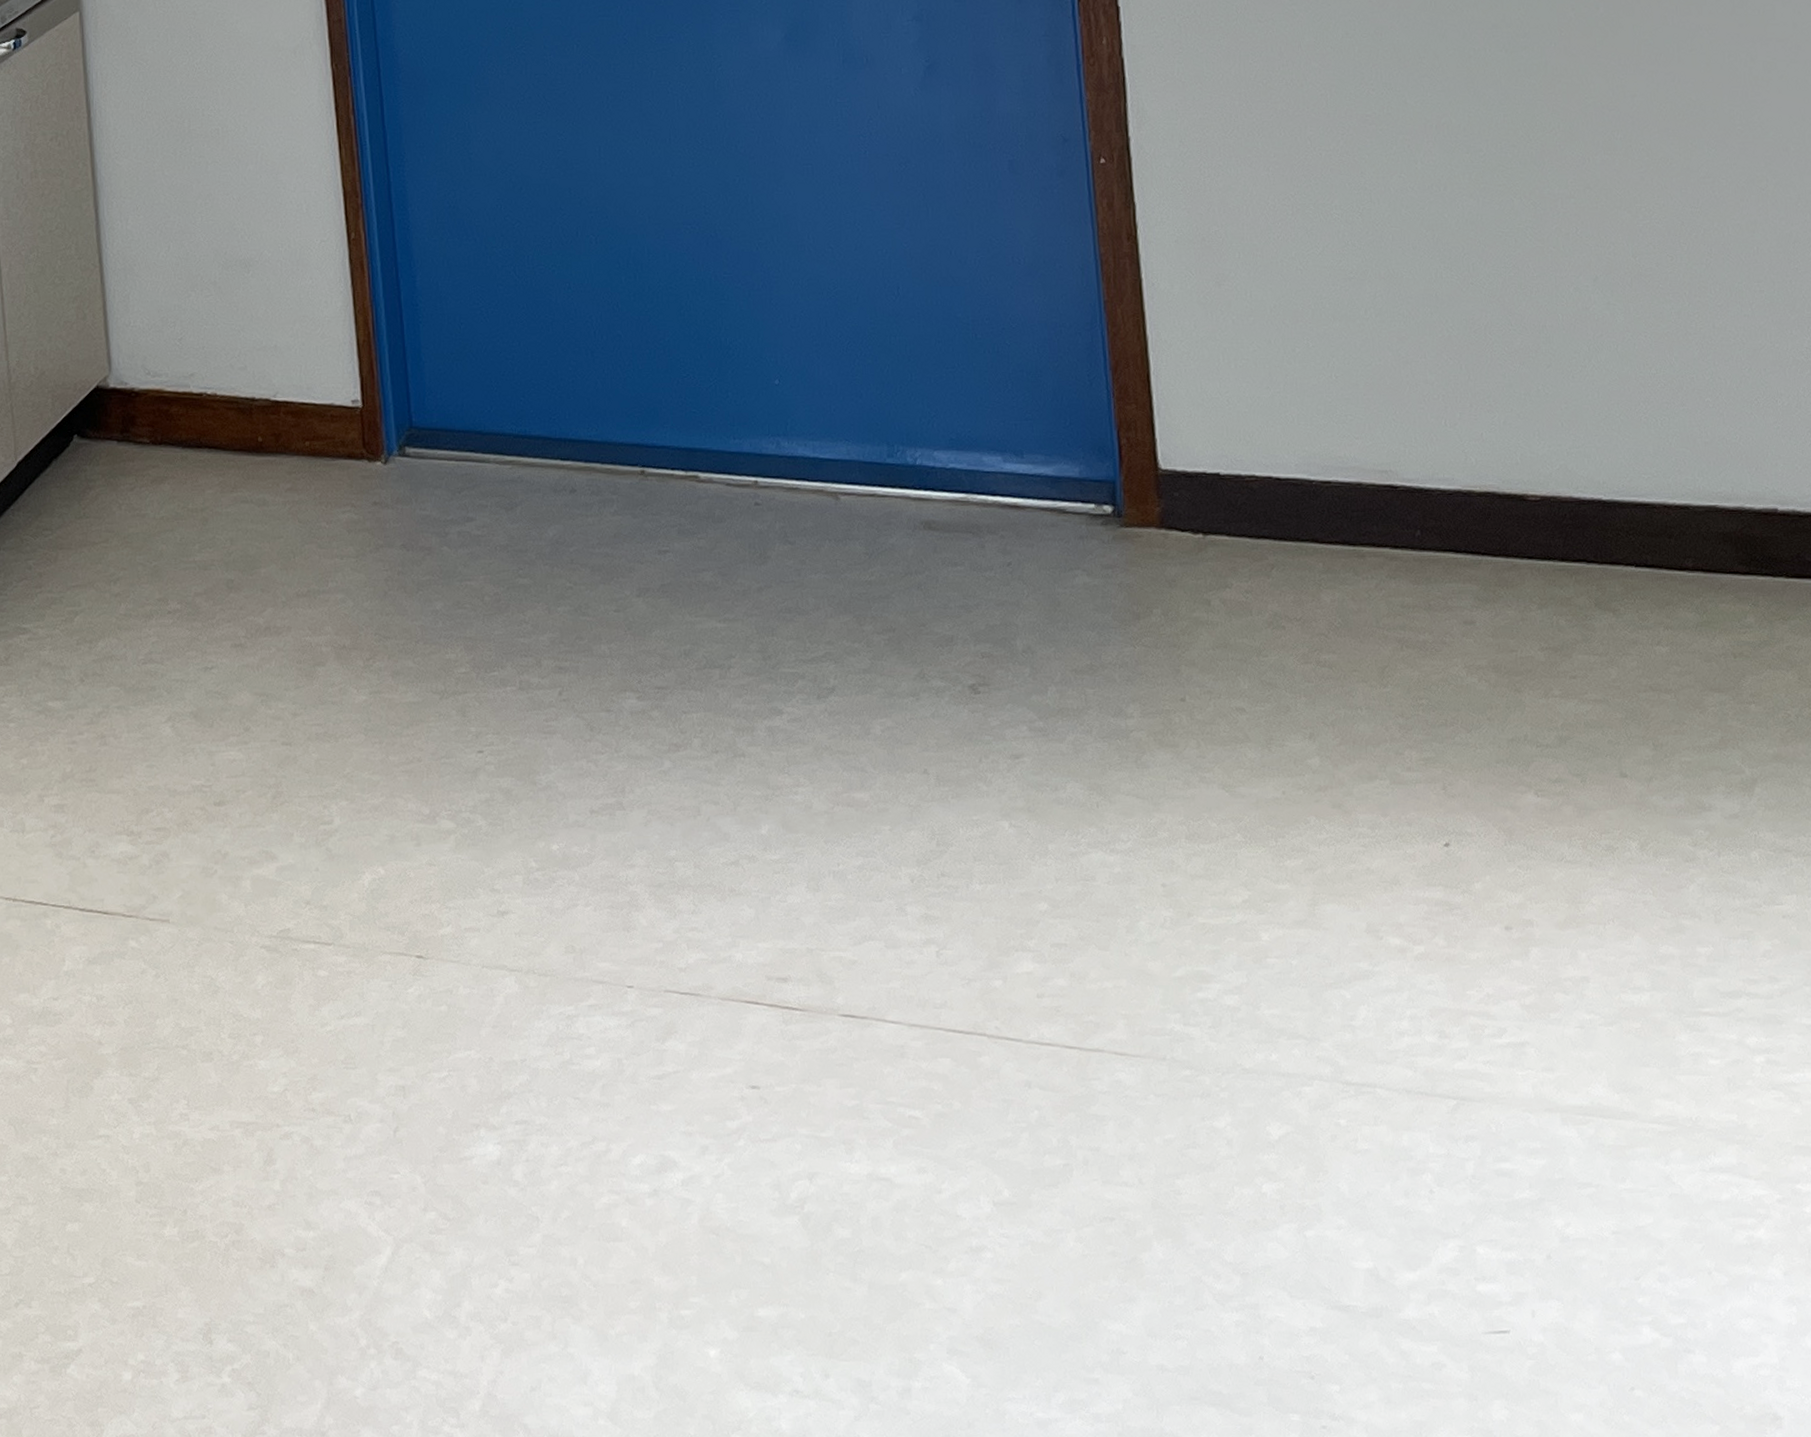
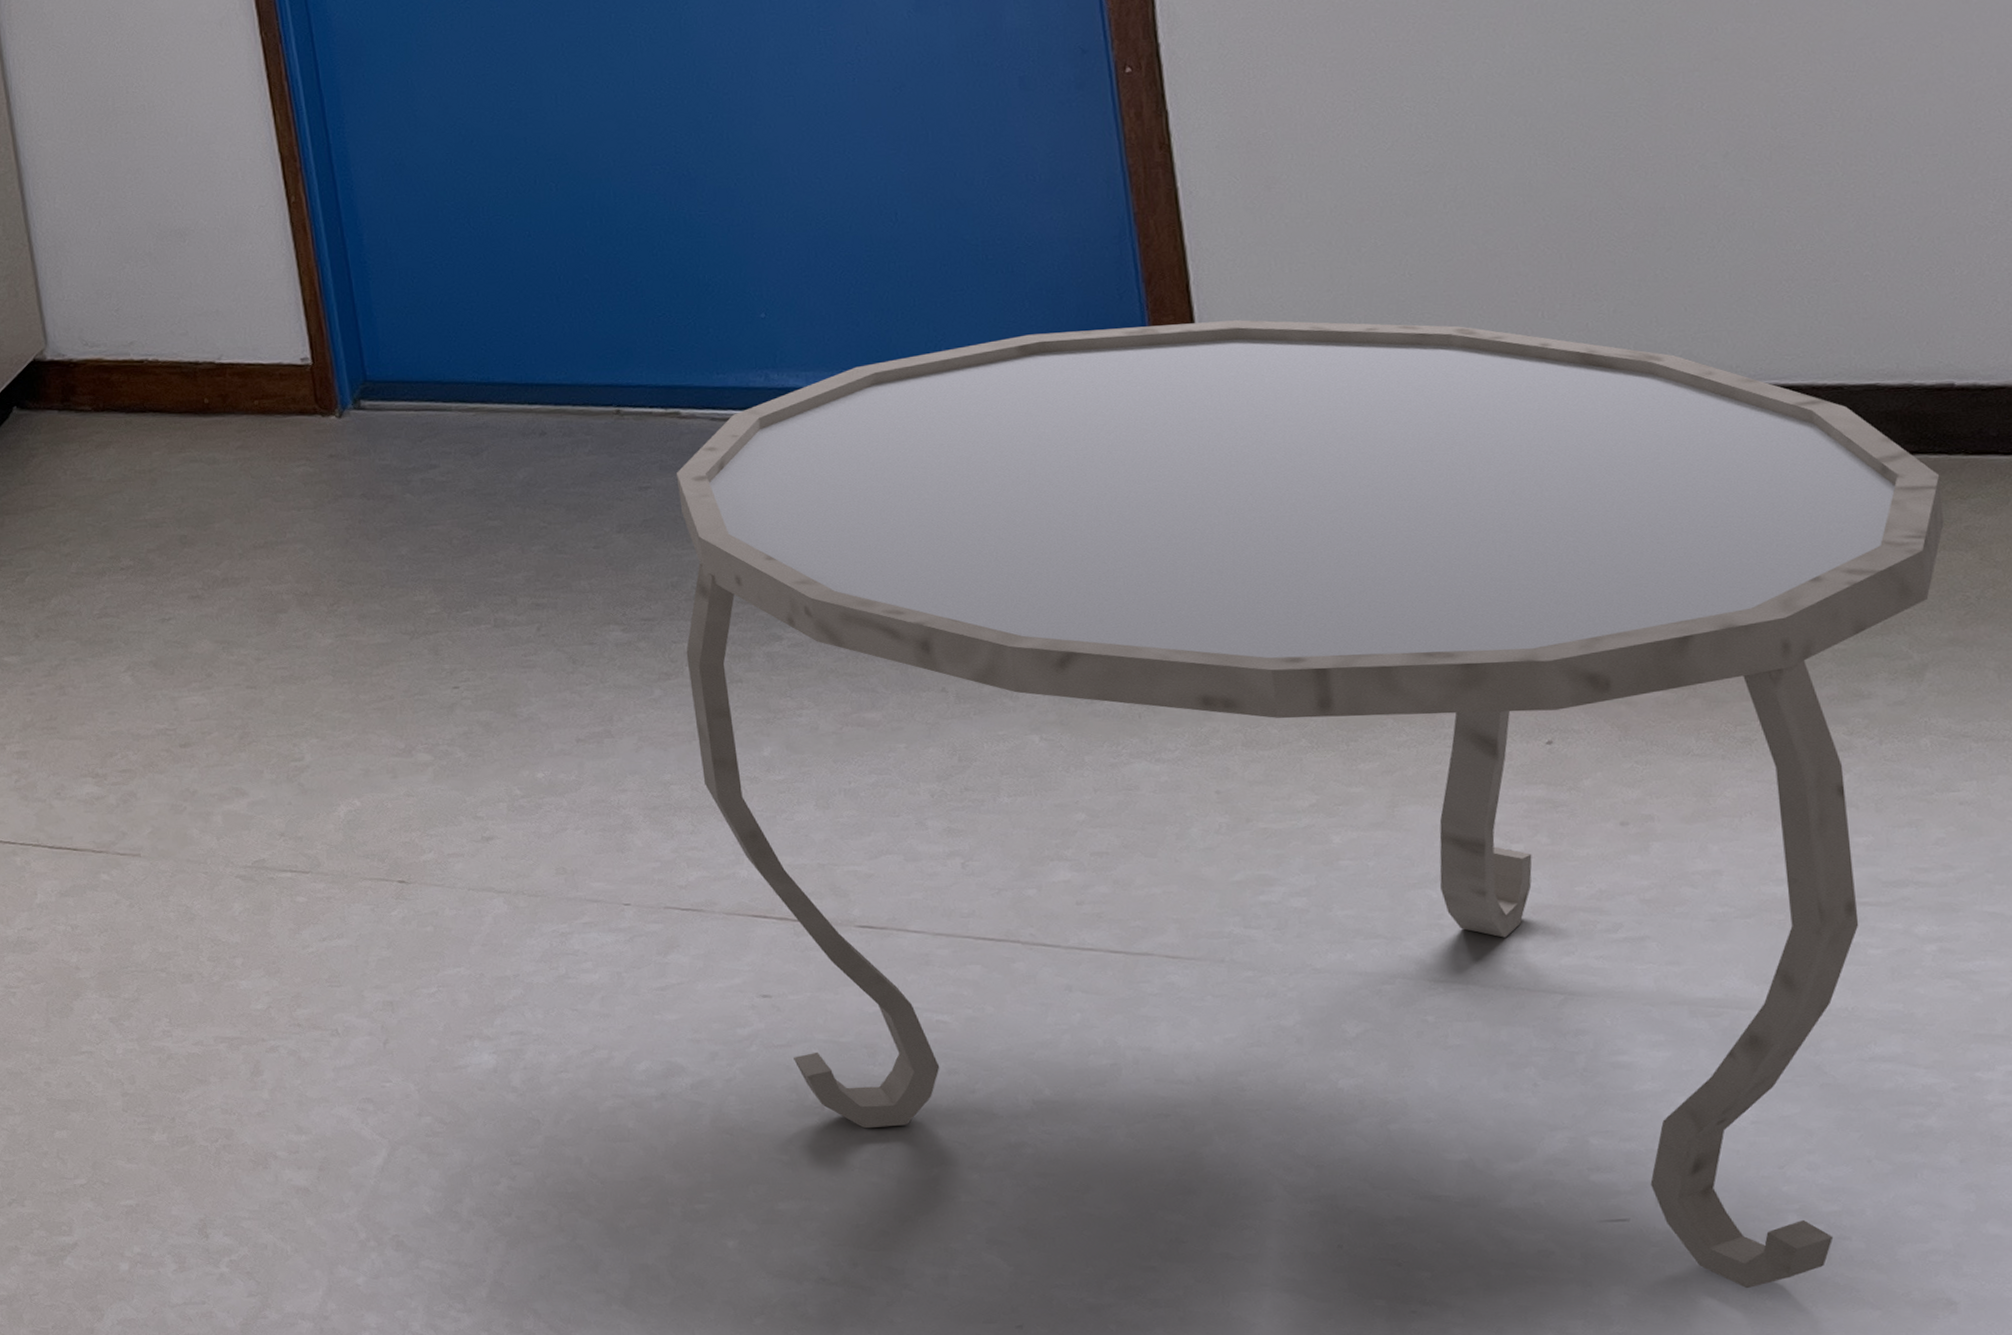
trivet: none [692,412,1770,1403] -> present [676,320,1944,1289]

